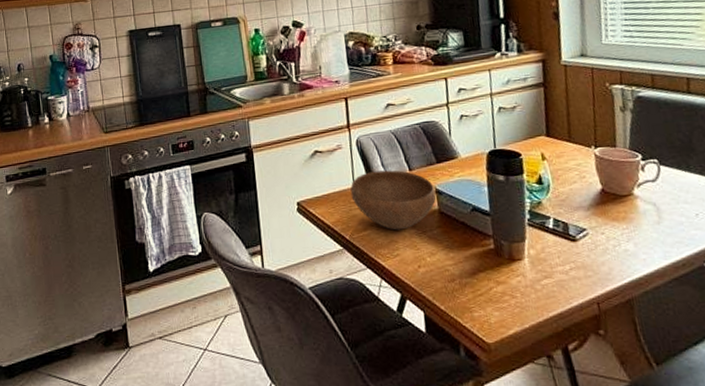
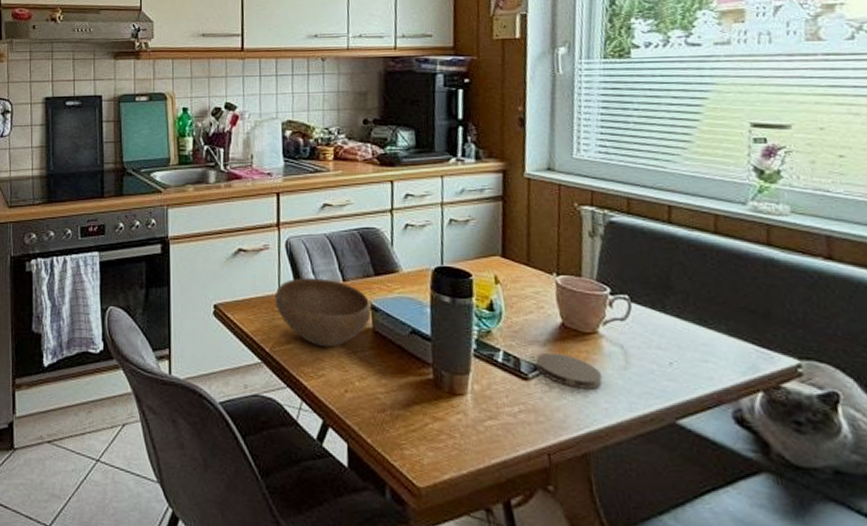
coaster: none [581,215,640,245] -> present [535,352,603,389]

